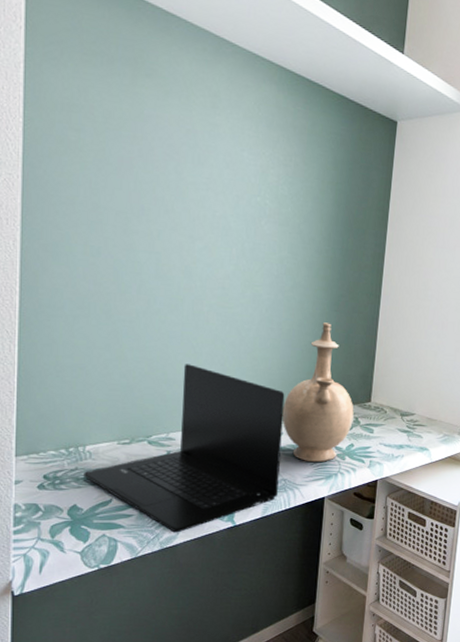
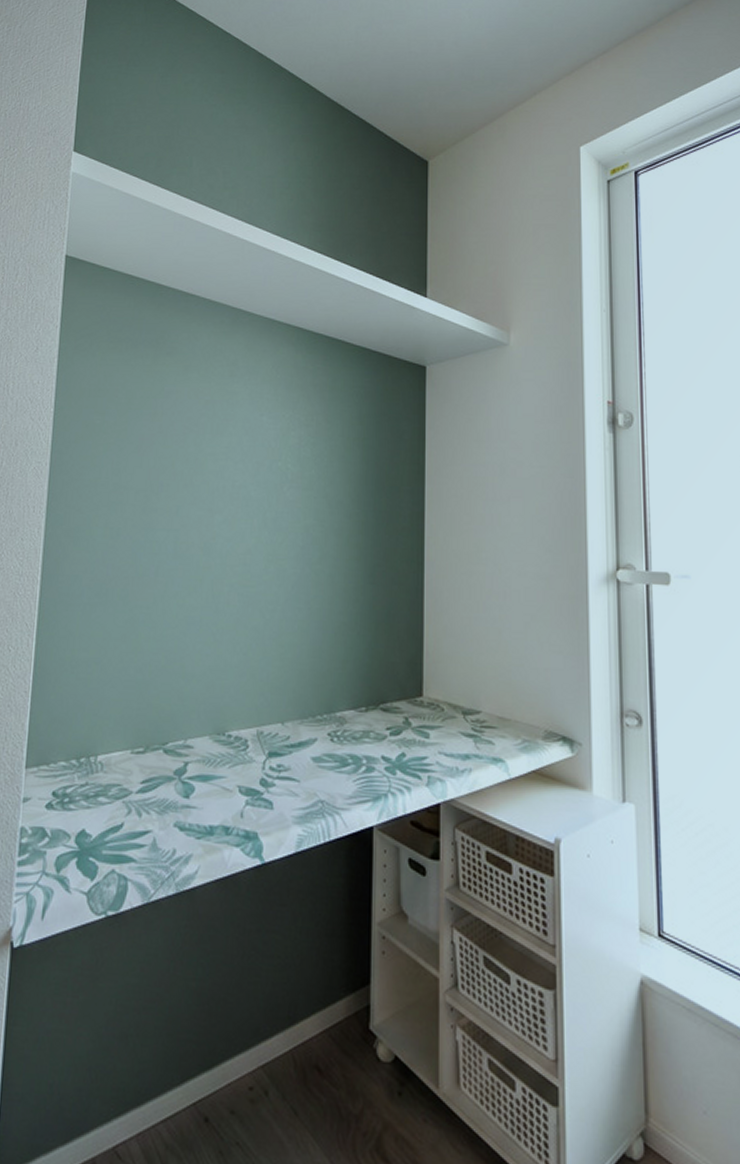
laptop: present [83,364,285,533] -> none [94,654,318,871]
vase: present [282,322,354,462] -> none [315,598,403,778]

